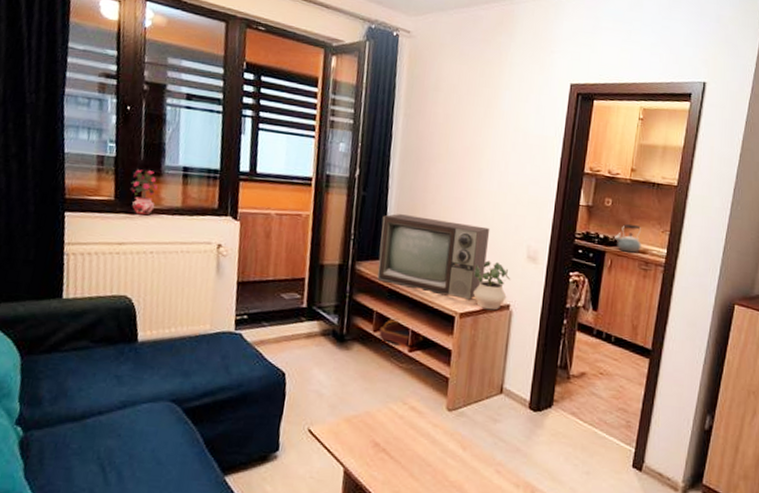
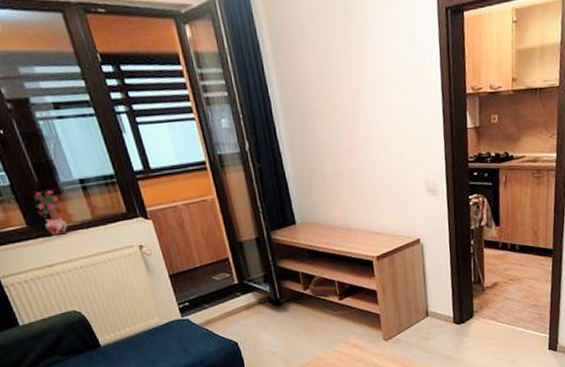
television: present [377,214,490,301] -> none [283,171,392,245]
potted plant: present [473,260,511,311] -> none [380,201,416,248]
kettle: present [615,224,641,253] -> none [505,136,532,165]

